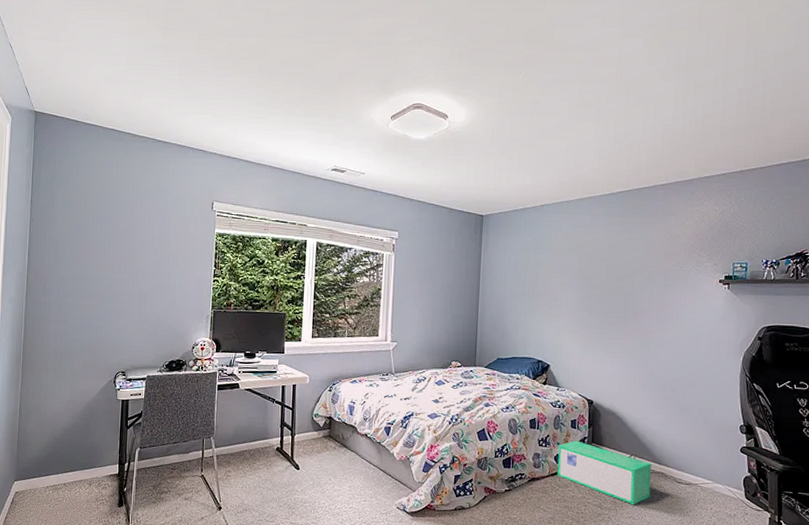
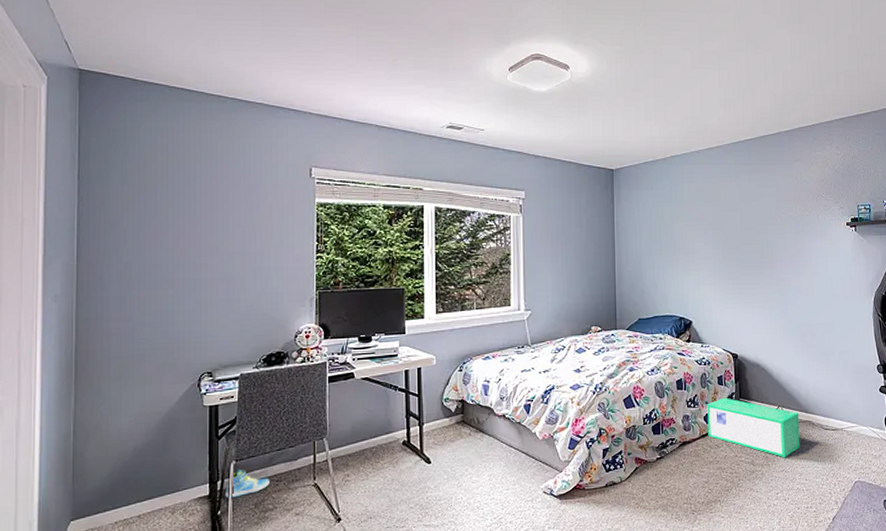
sneaker: none [131,455,166,479] -> present [226,468,269,498]

